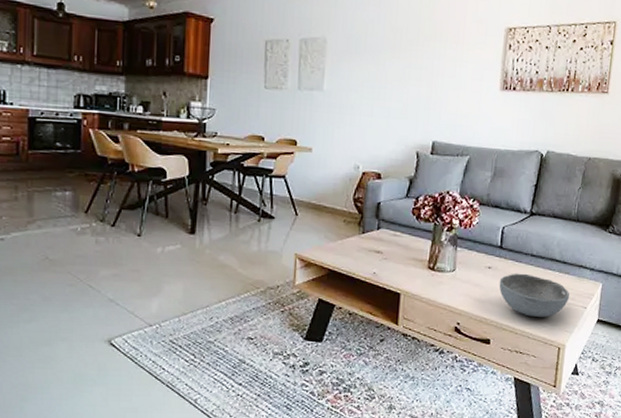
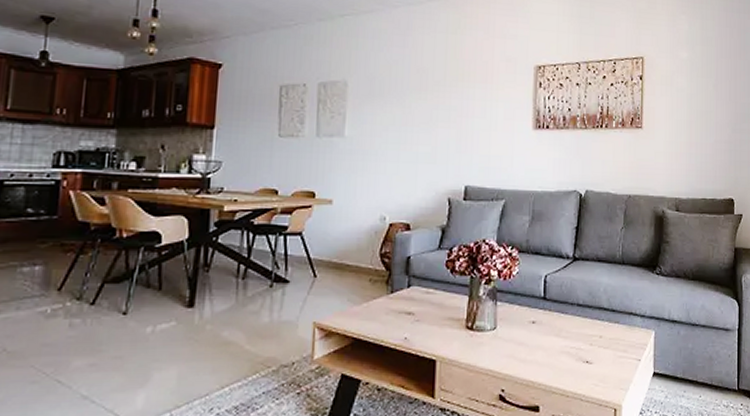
bowl: present [499,273,570,317] -> none [545,326,622,375]

